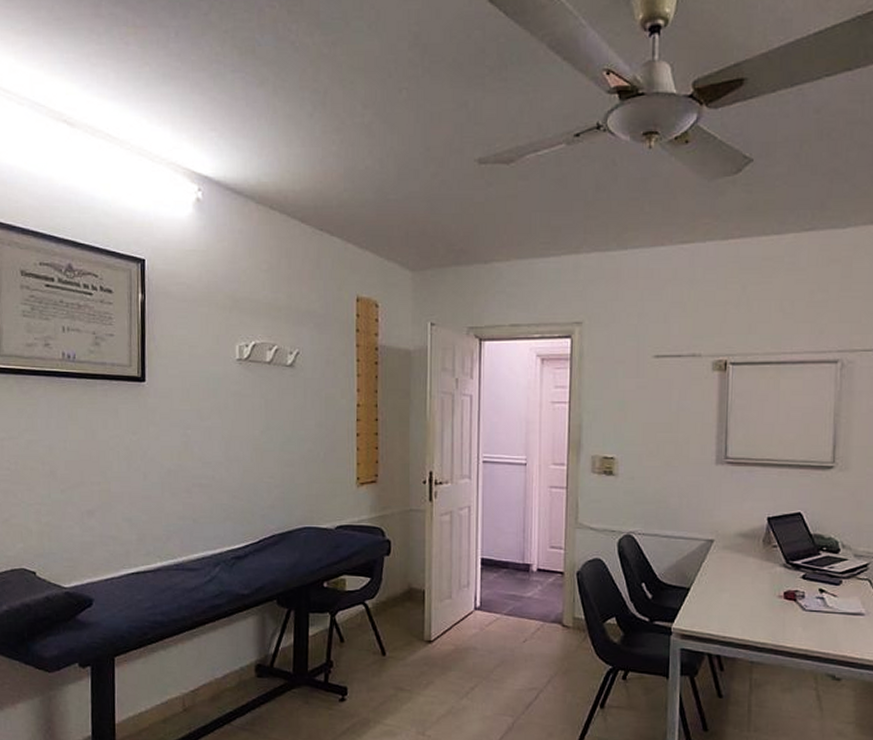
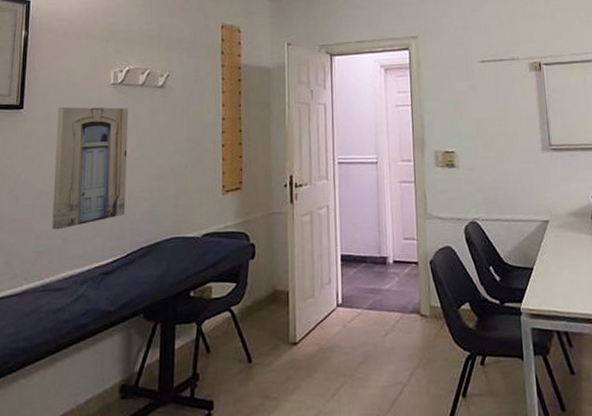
wall art: none [181,383,256,511] -> present [52,107,128,230]

